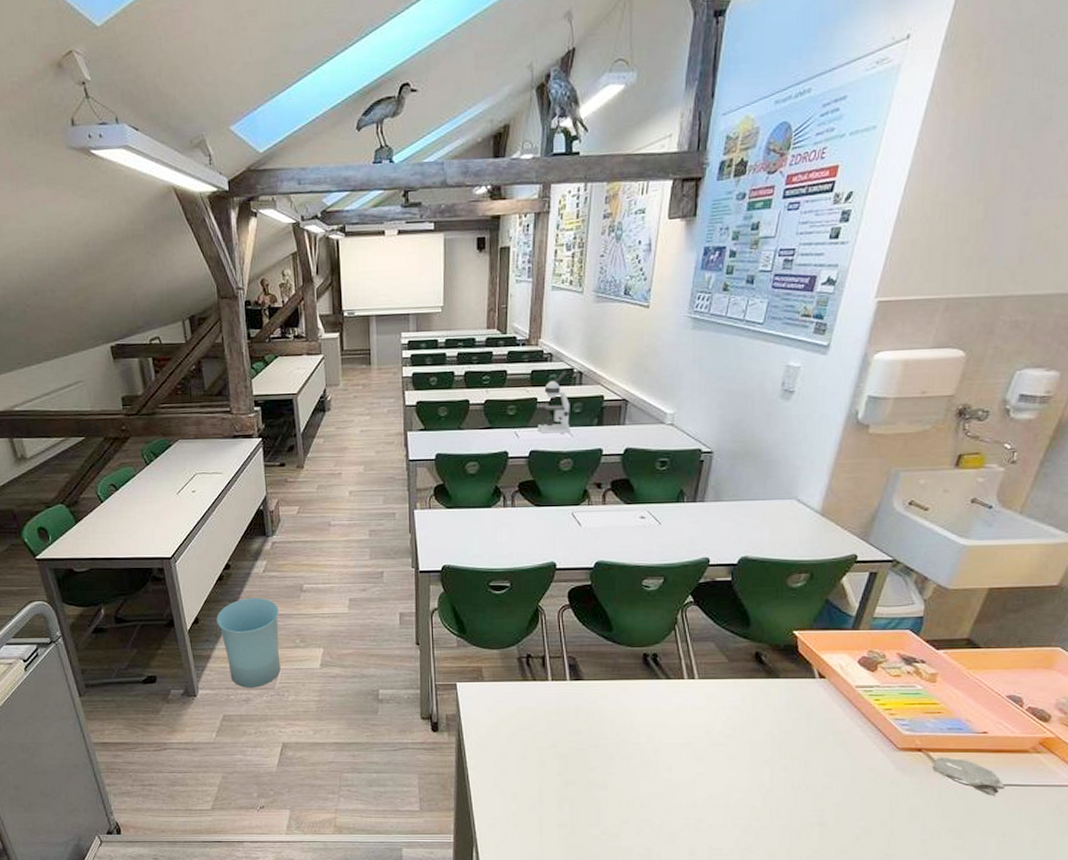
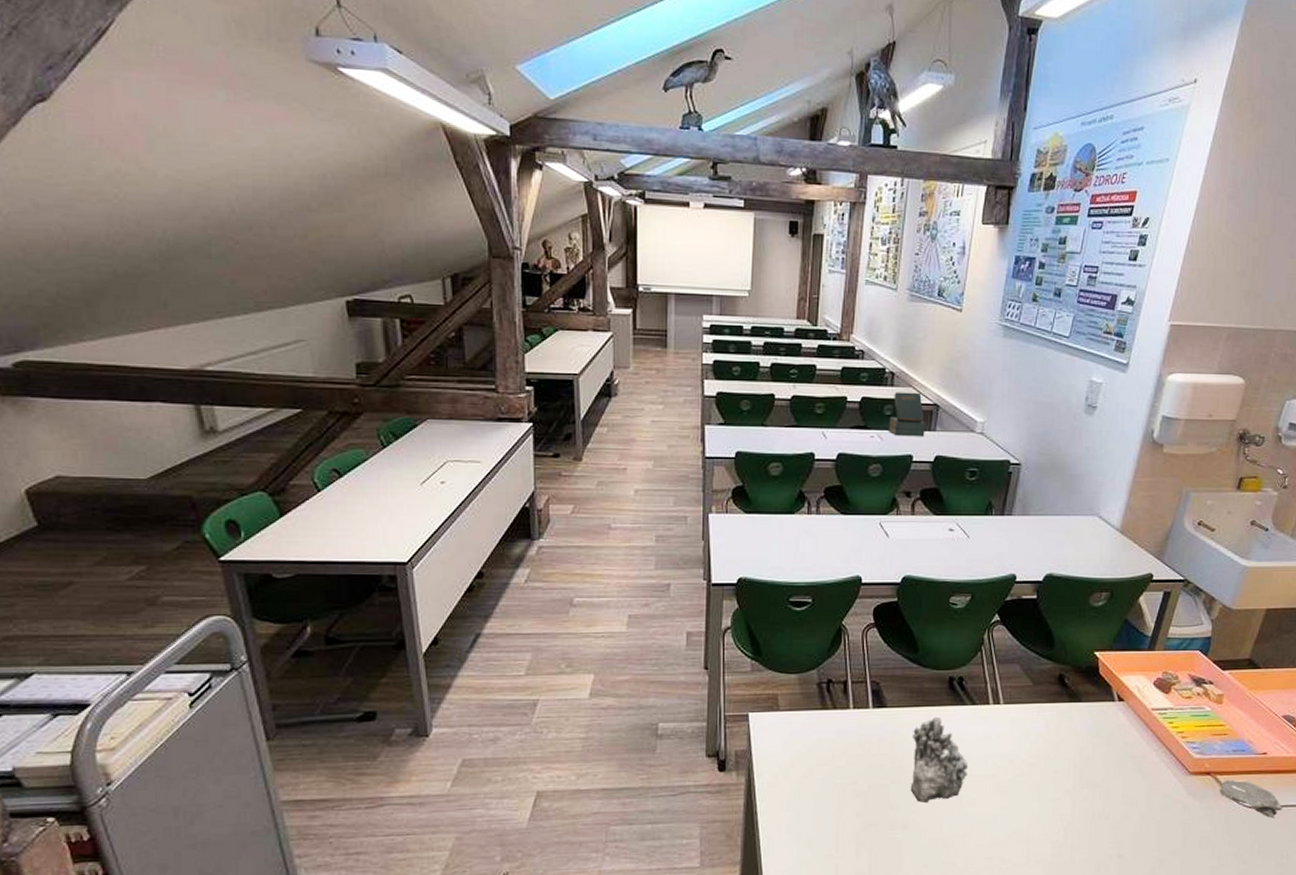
waste bin: present [217,597,281,688] -> none [462,613,542,724]
microscope: present [537,370,570,434] -> none [846,369,881,436]
book: none [578,389,614,432] -> present [889,392,925,437]
mineral specimen: none [608,690,664,765] -> present [910,717,969,803]

